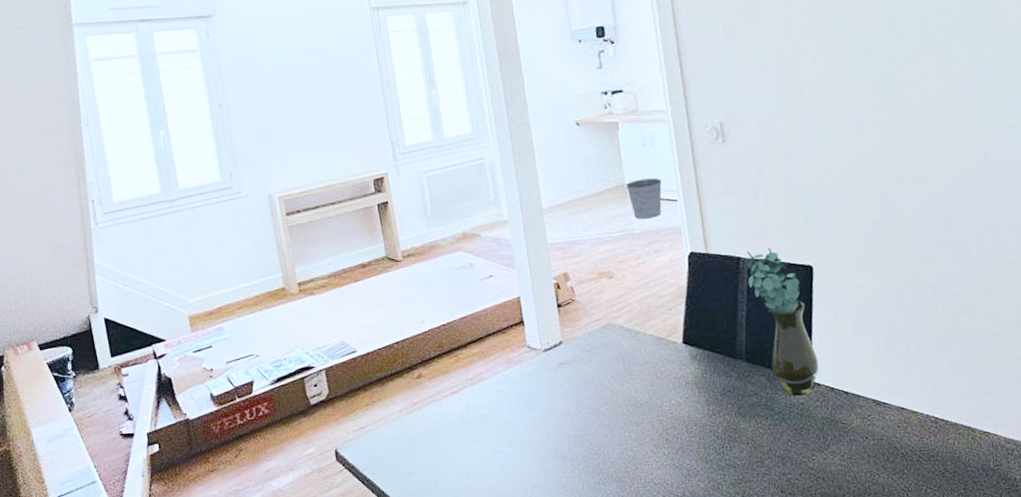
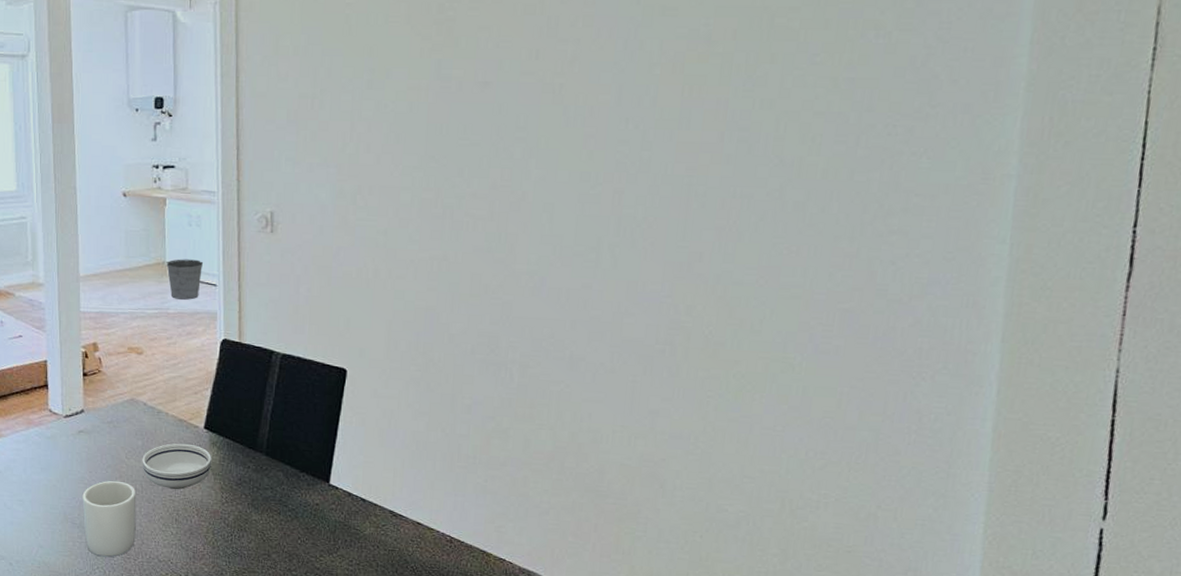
mug: none [570,408,629,489] -> present [82,480,137,558]
bowl: none [625,361,695,410] -> present [142,443,212,490]
vase: present [746,247,819,396] -> none [278,345,340,496]

